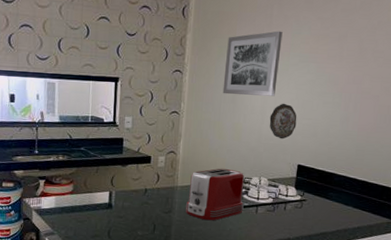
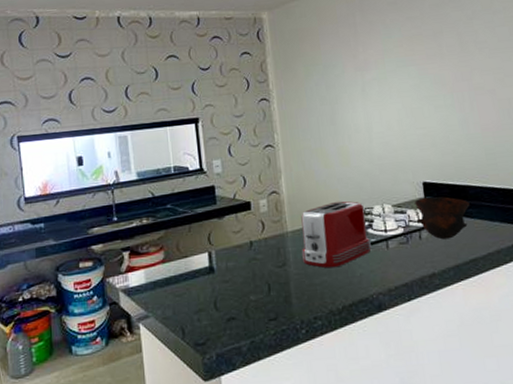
wall art: present [222,31,283,96] -> none [312,38,378,117]
decorative plate: present [269,103,297,139] -> none [377,115,411,156]
bowl: none [286,177,332,214] -> present [414,196,470,240]

